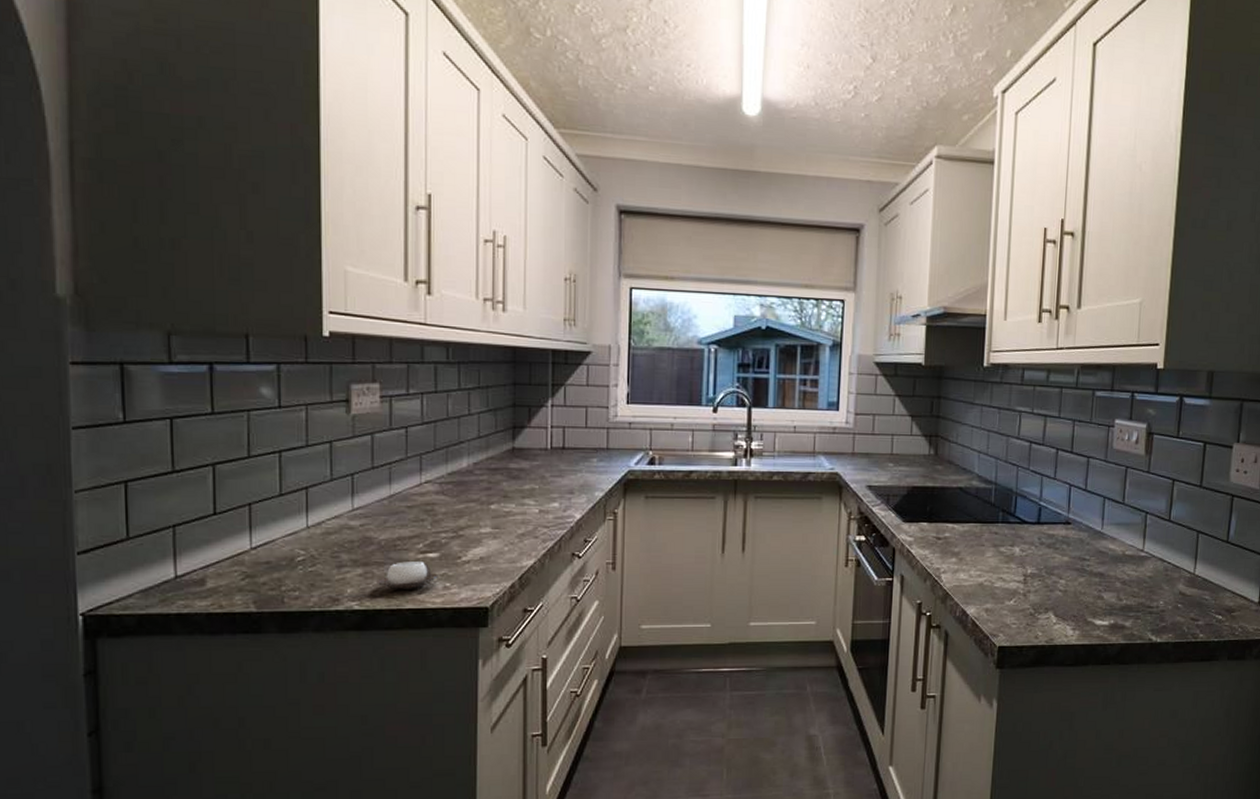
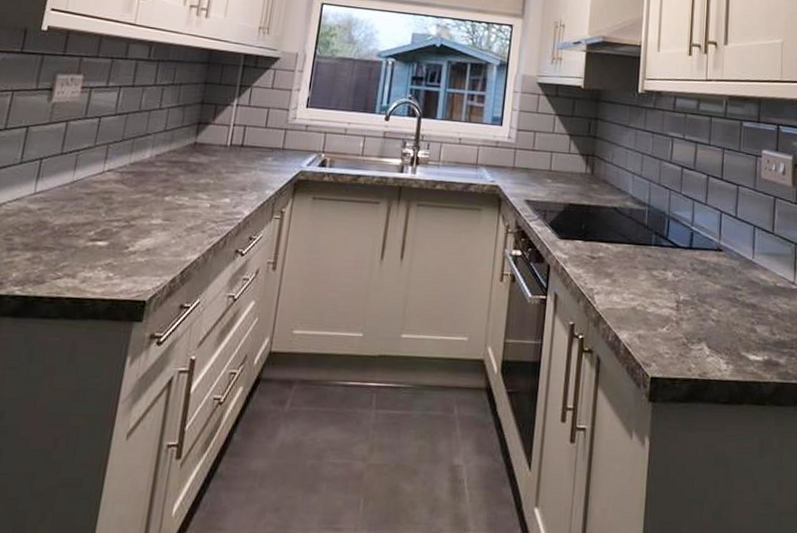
cup: present [377,561,440,589] -> none [42,248,105,277]

